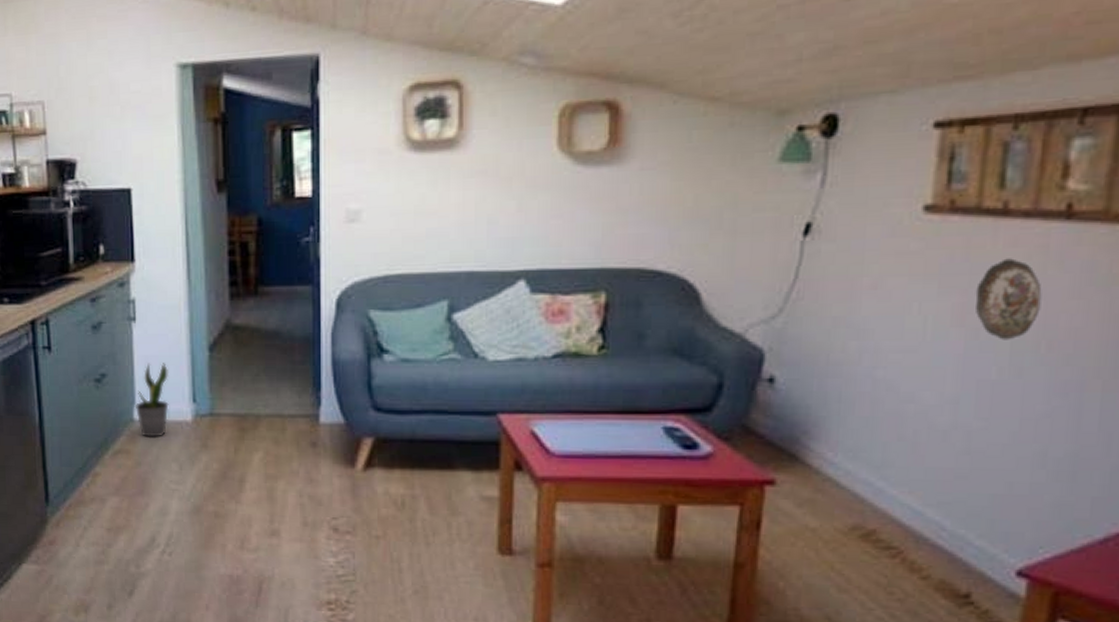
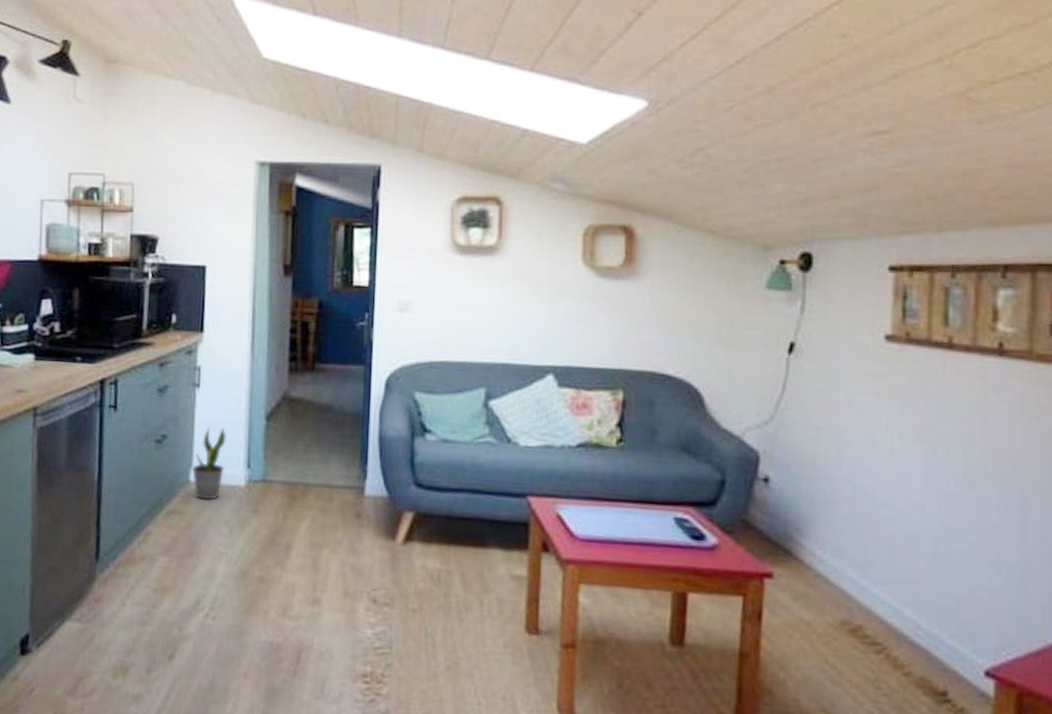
decorative plate: present [975,258,1042,340] -> none [932,385,985,457]

